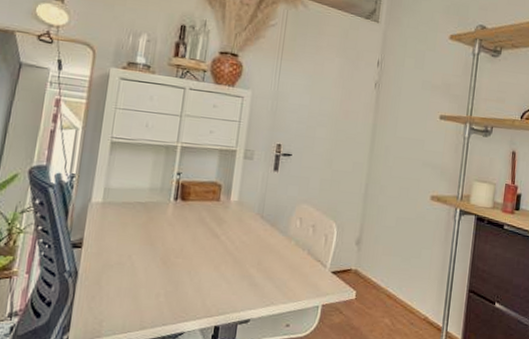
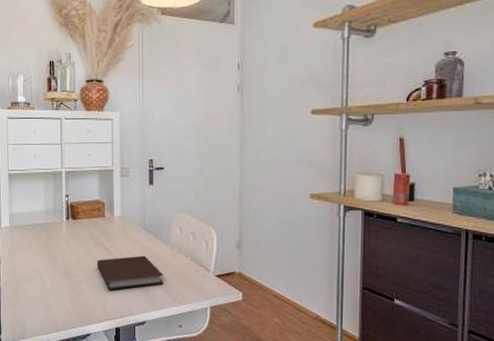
notebook: none [202,246,277,283] -> present [96,255,164,290]

